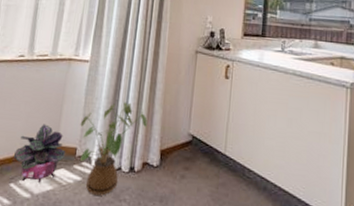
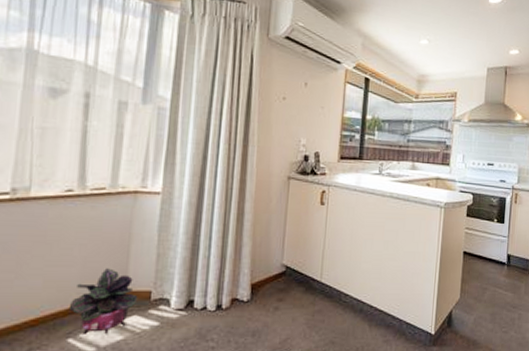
house plant: present [80,102,148,196] -> none [154,236,235,339]

